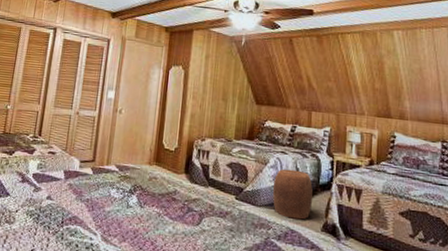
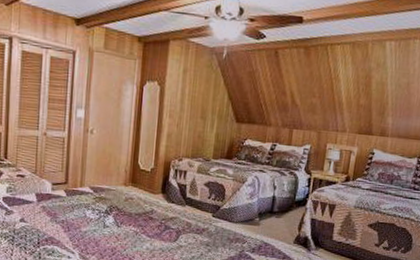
stool: present [272,169,313,220] -> none [248,187,289,234]

